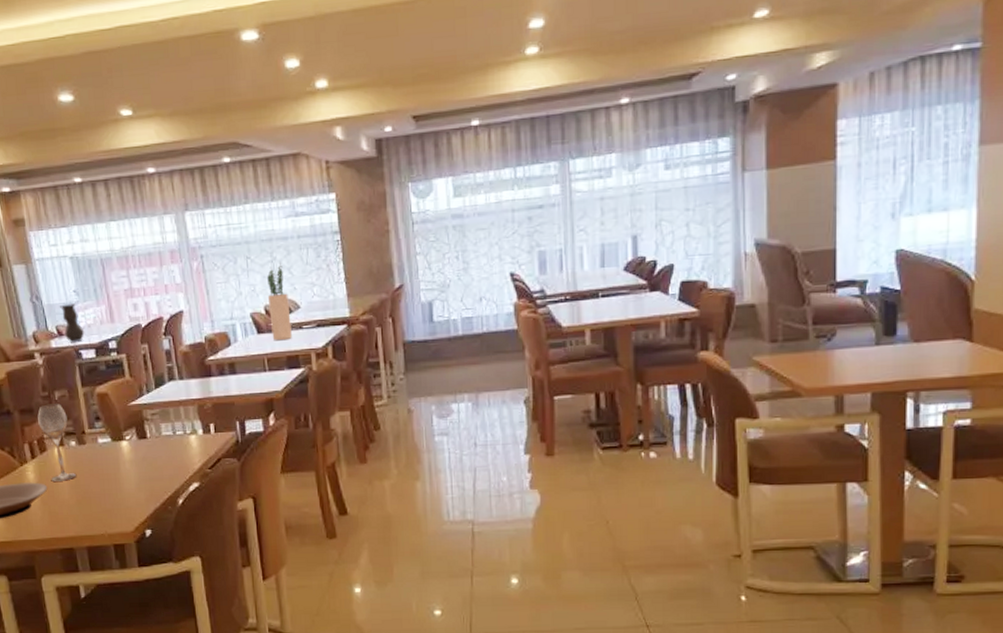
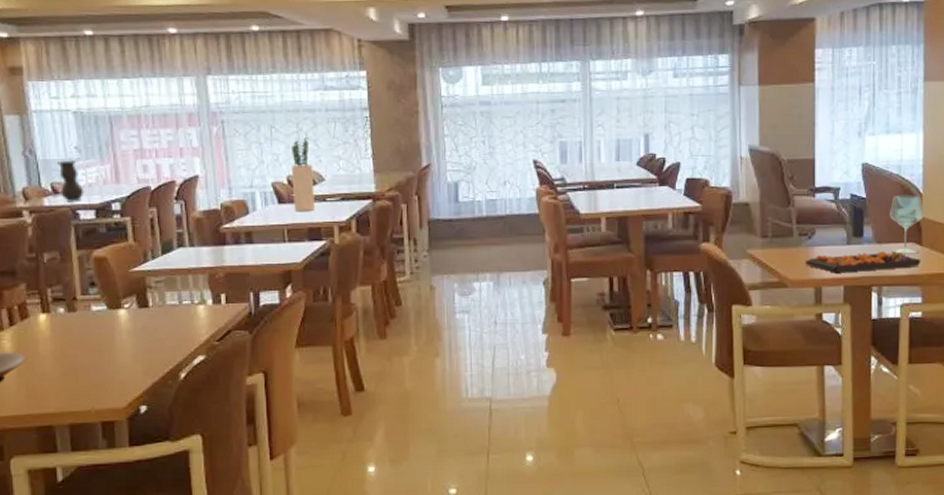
wineglass: present [37,403,77,481] -> none [21,266,63,352]
food tray: none [824,350,971,379] -> present [806,251,921,273]
wine glass: none [931,283,976,354] -> present [890,195,924,255]

